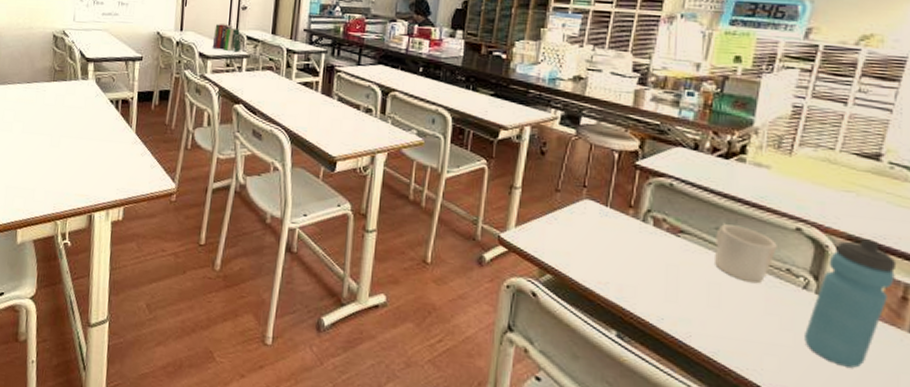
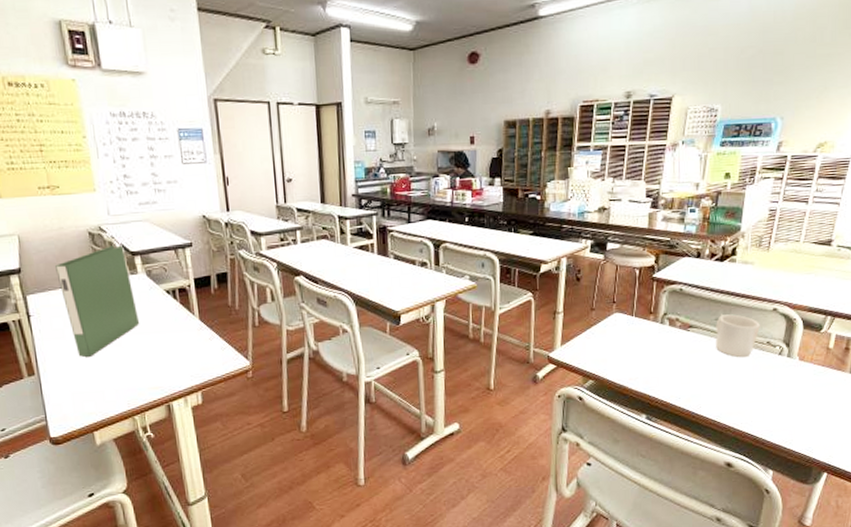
binder: none [18,50,81,153] -> present [55,245,140,357]
books: present [212,24,241,53] -> none [262,199,293,226]
water bottle: present [805,237,897,368] -> none [780,307,842,407]

